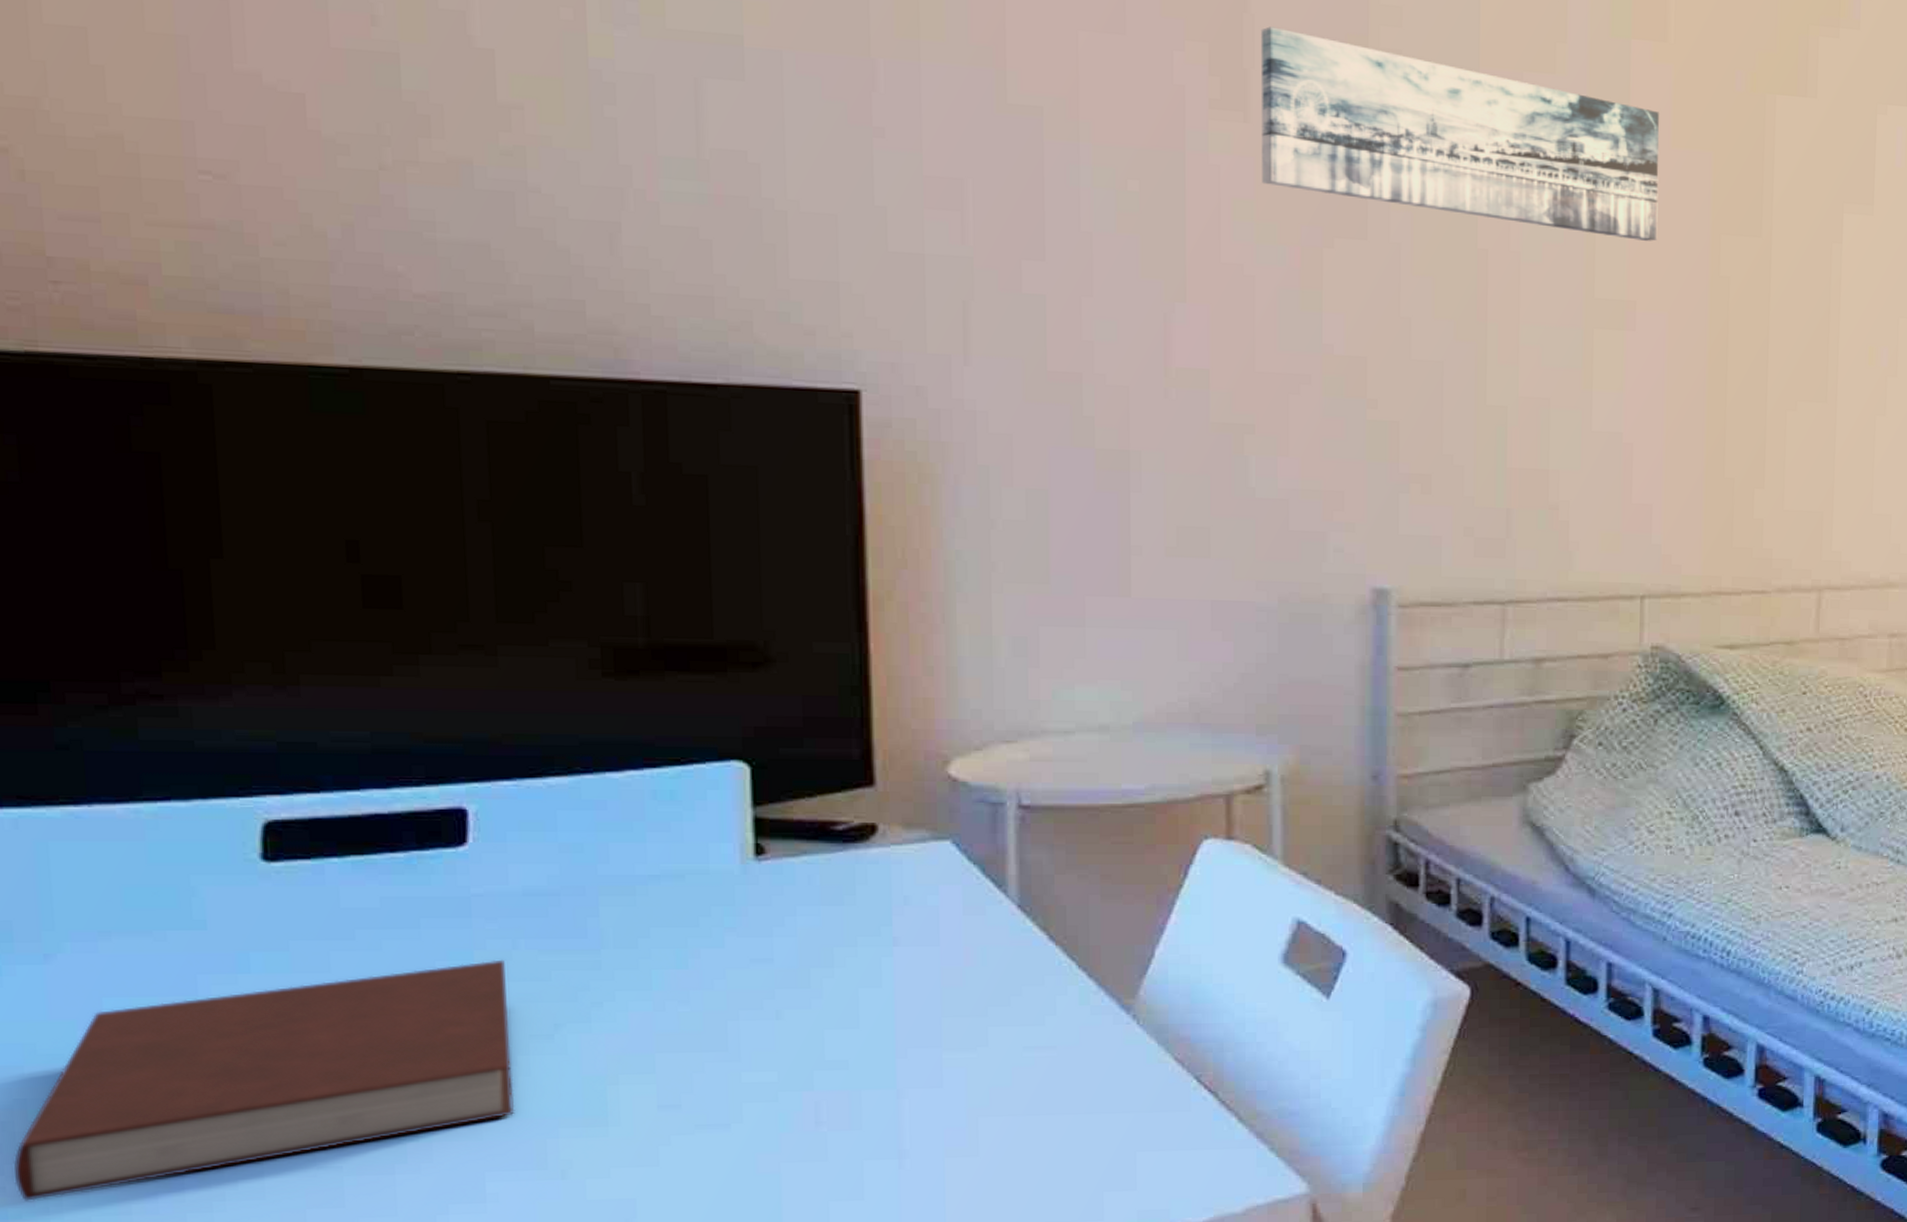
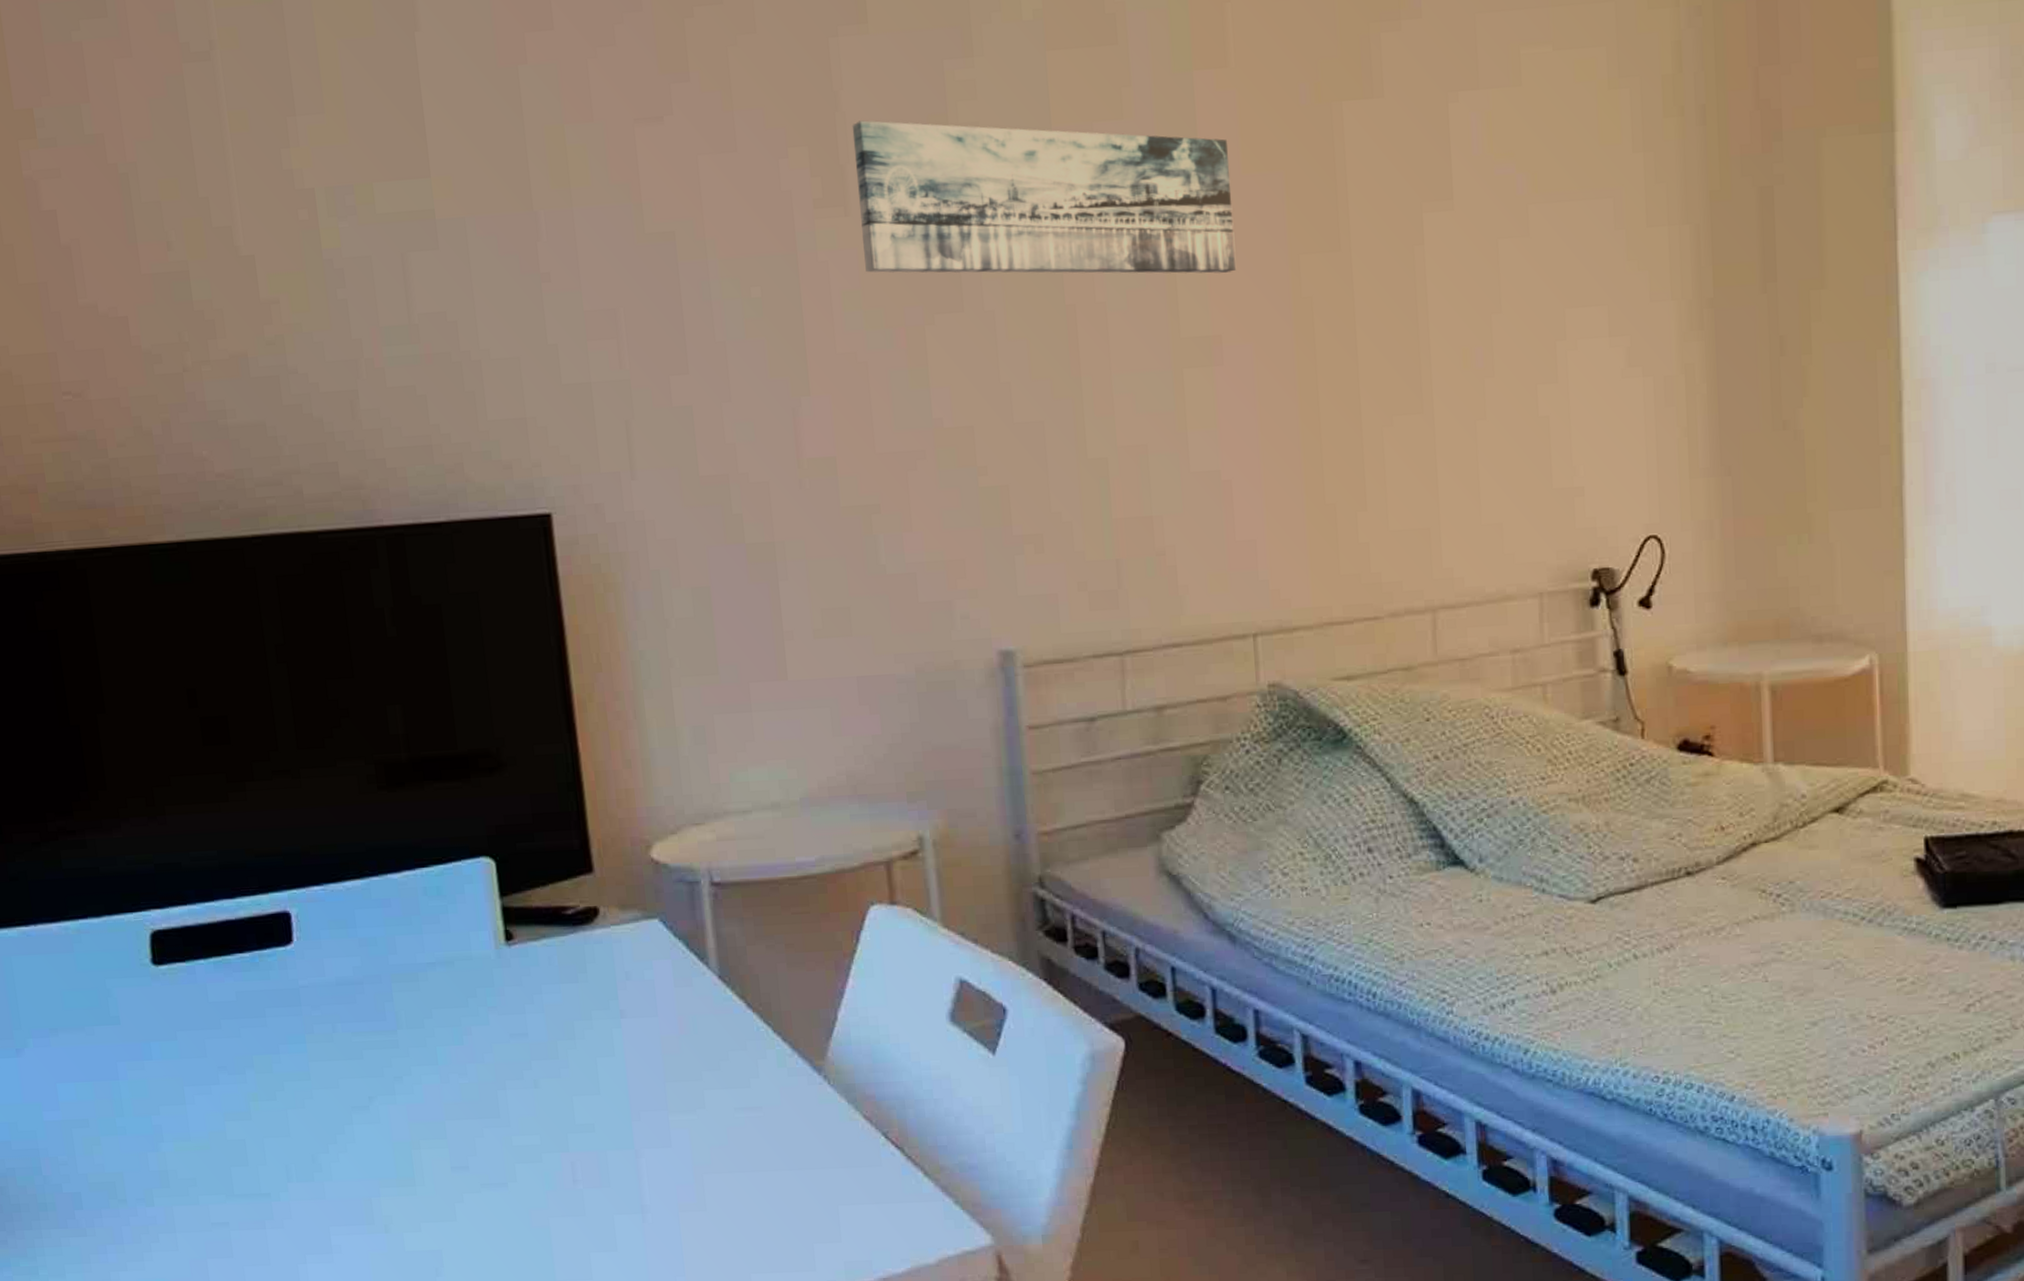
notebook: present [13,959,515,1201] -> none [10,1041,347,1252]

